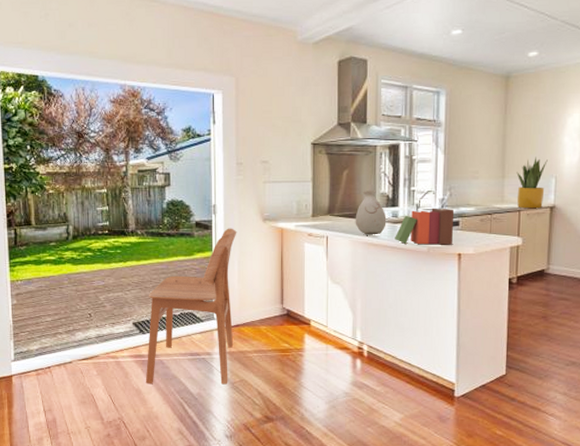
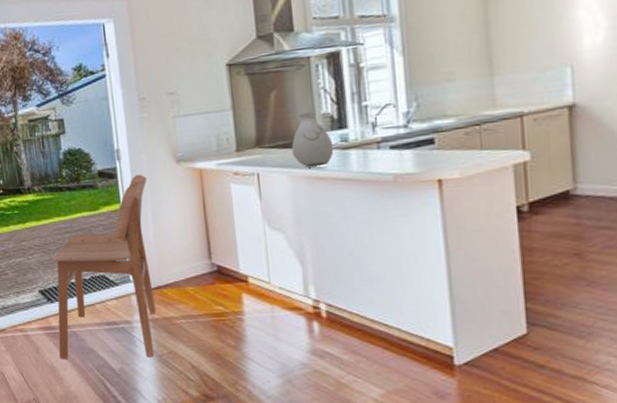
books: present [395,208,455,245] -> none [347,123,428,174]
planter: present [516,157,548,209] -> none [511,42,557,113]

